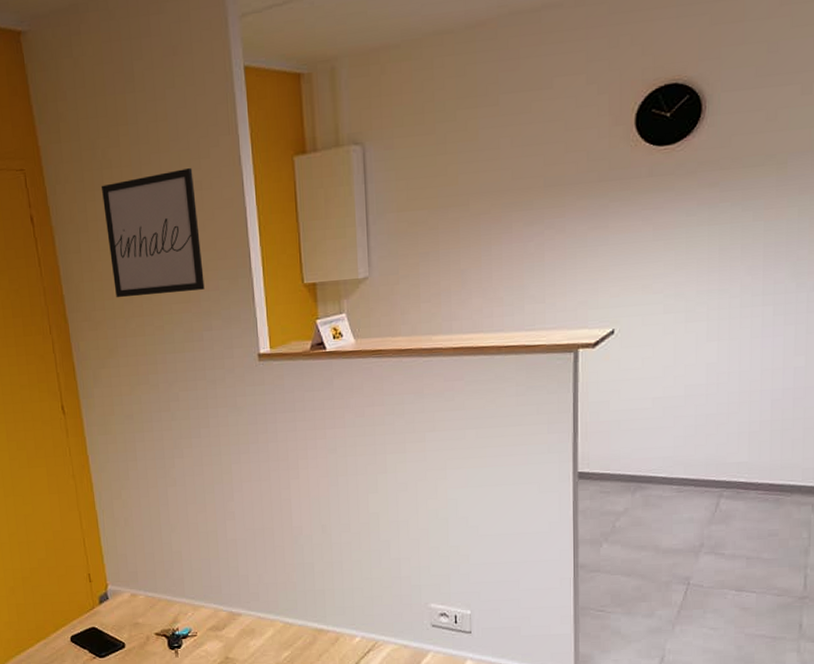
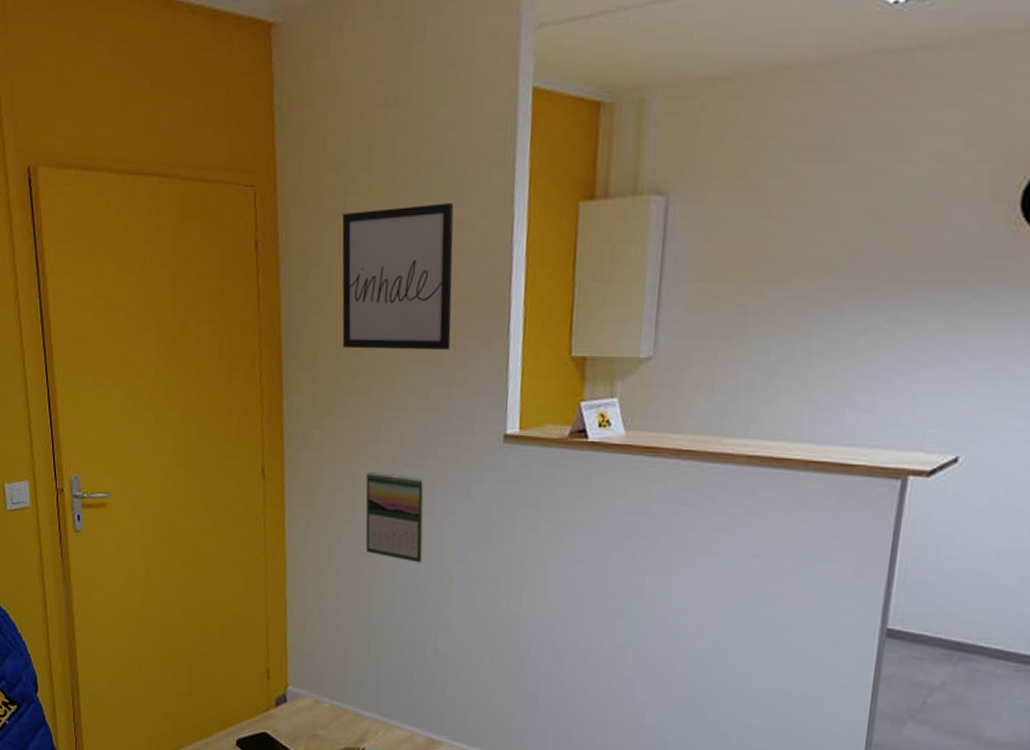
calendar: none [150,397,206,469] -> present [365,471,424,563]

